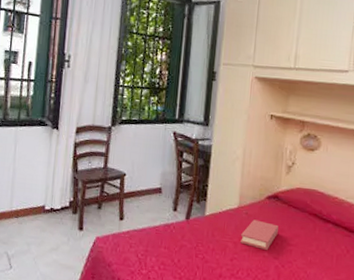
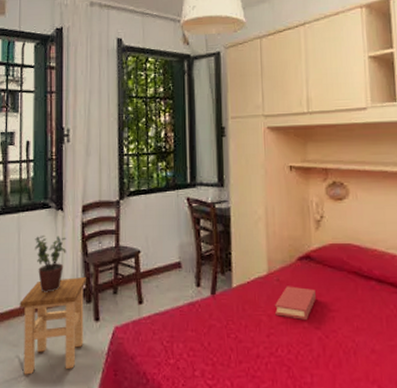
stool: none [10,190,74,269] -> present [19,277,86,375]
potted plant: none [29,149,59,201] -> present [35,234,66,292]

